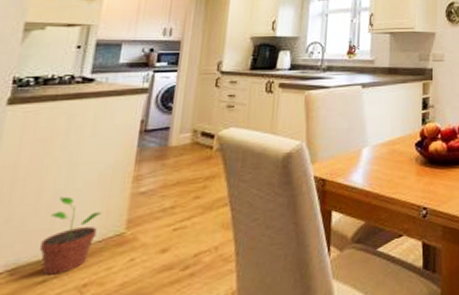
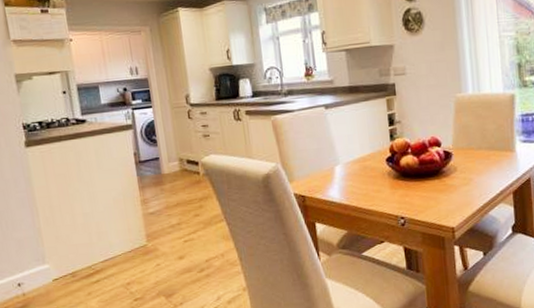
potted plant: present [40,196,101,276] -> none [87,218,126,277]

